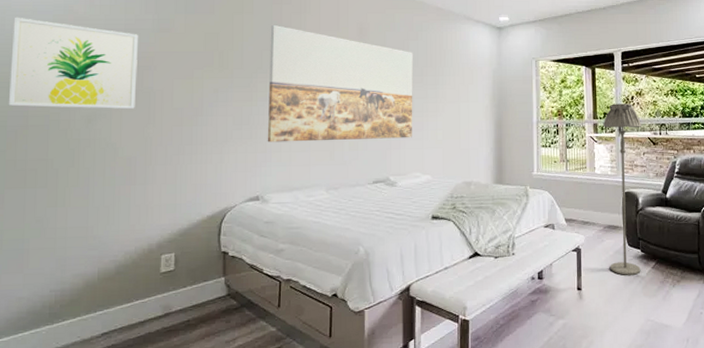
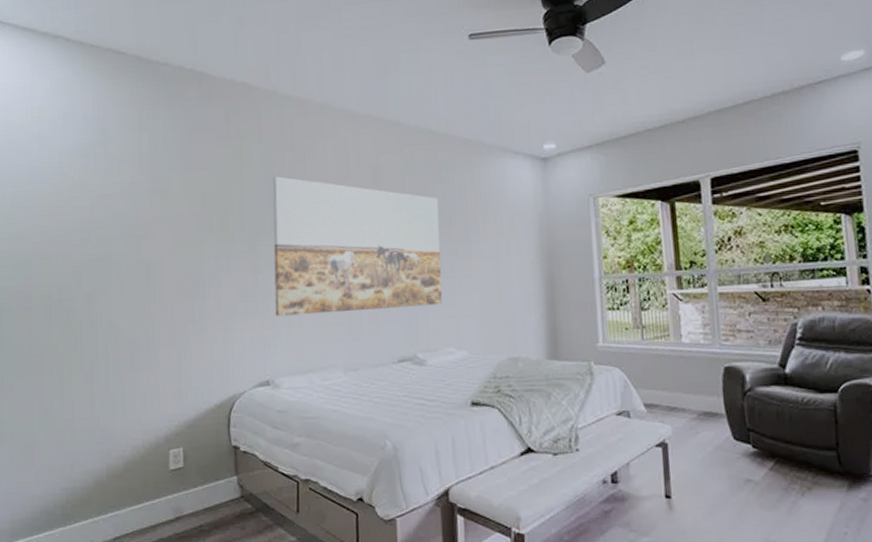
wall art: present [8,17,139,109] -> none [11,188,135,287]
floor lamp: present [603,103,641,275] -> none [690,246,753,479]

